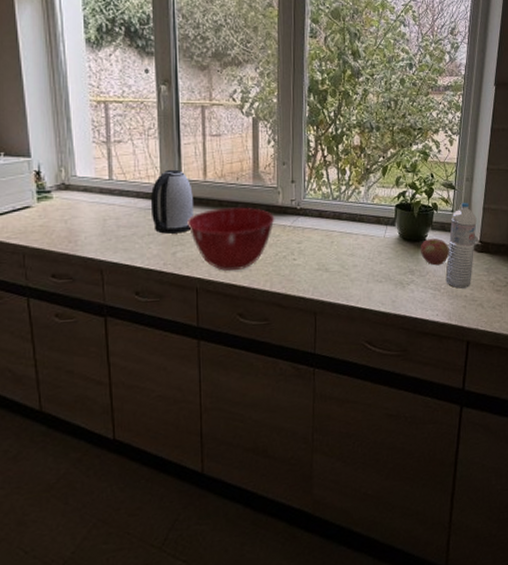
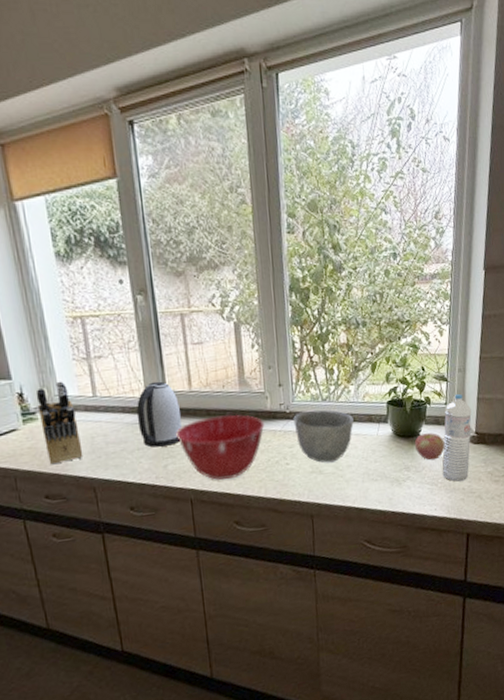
knife block: none [53,162,94,244] -> present [36,381,83,465]
bowl: none [303,208,362,261] -> present [293,409,354,463]

